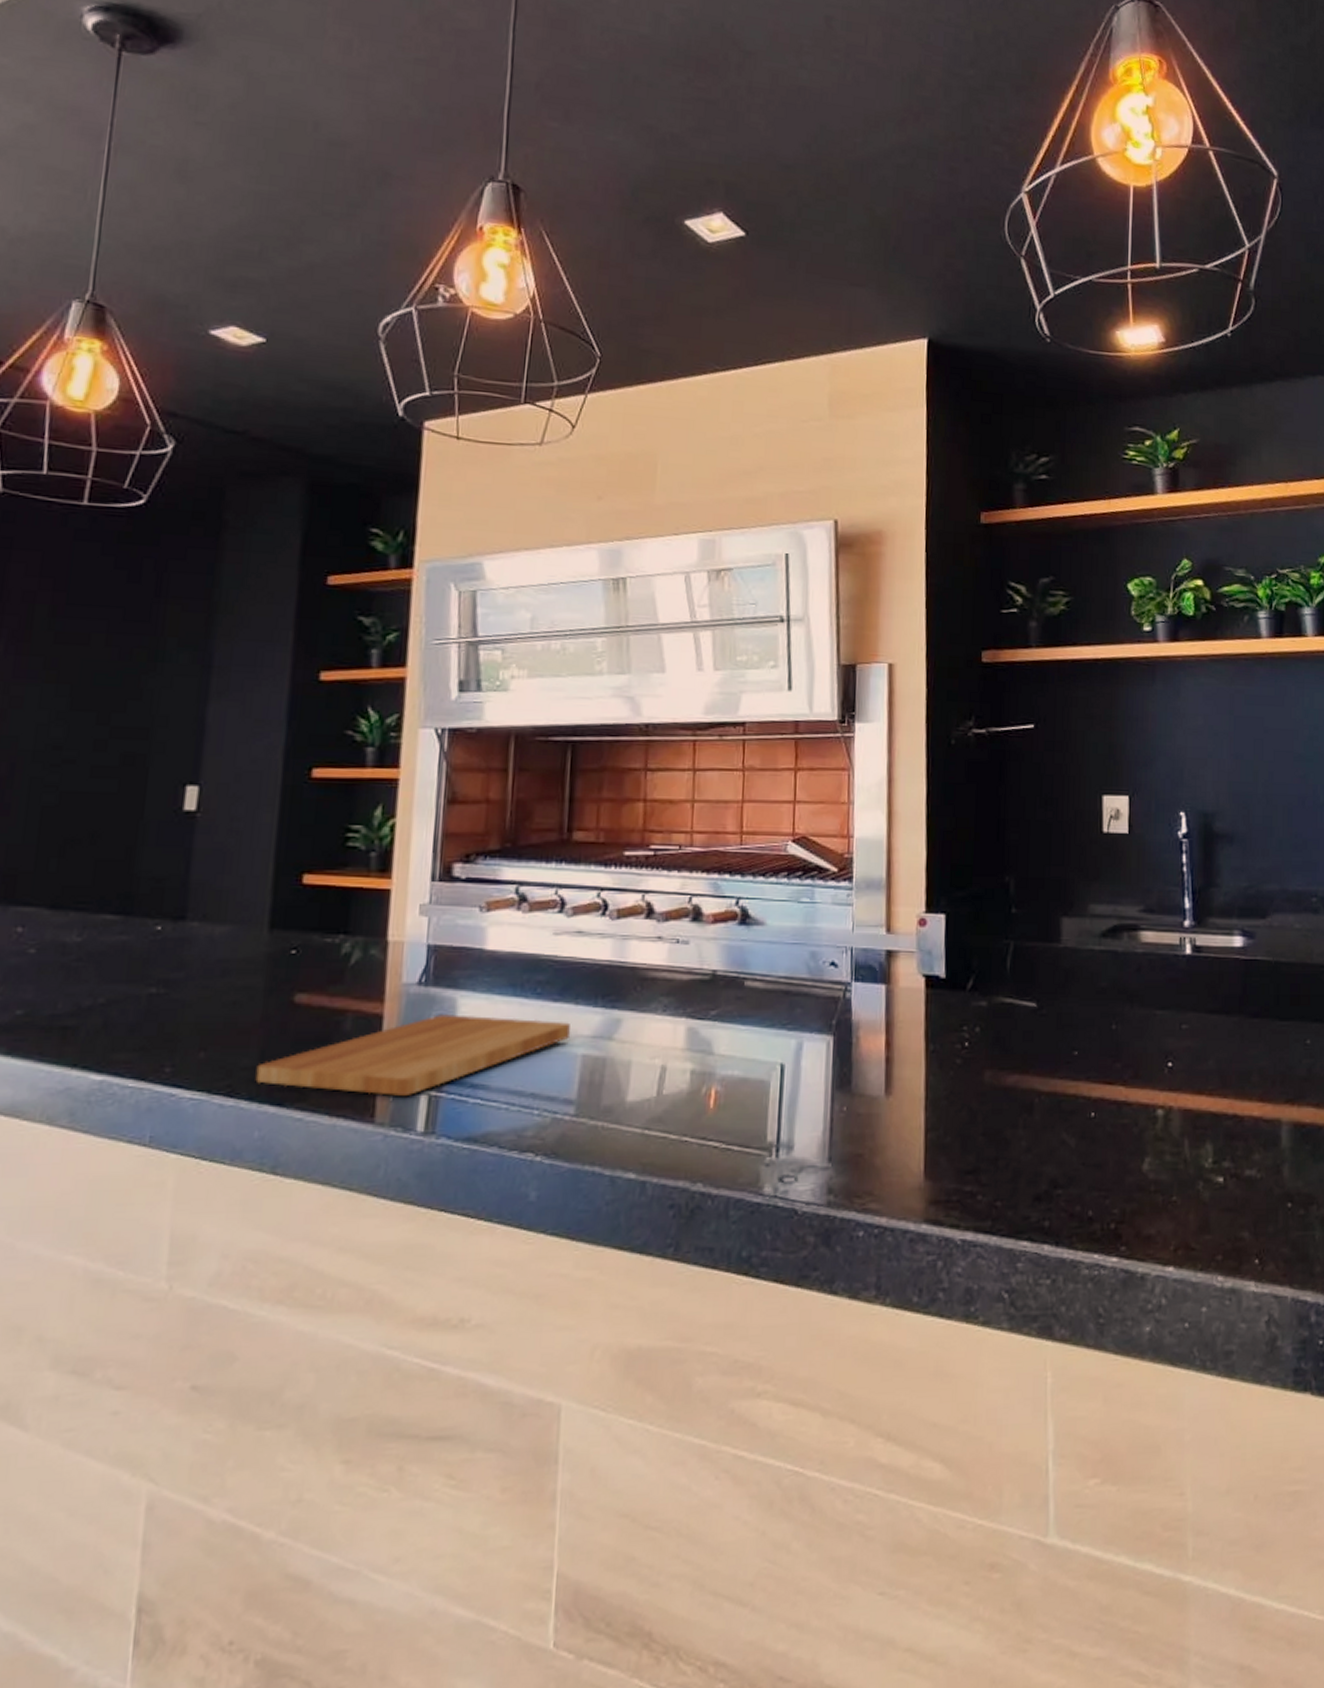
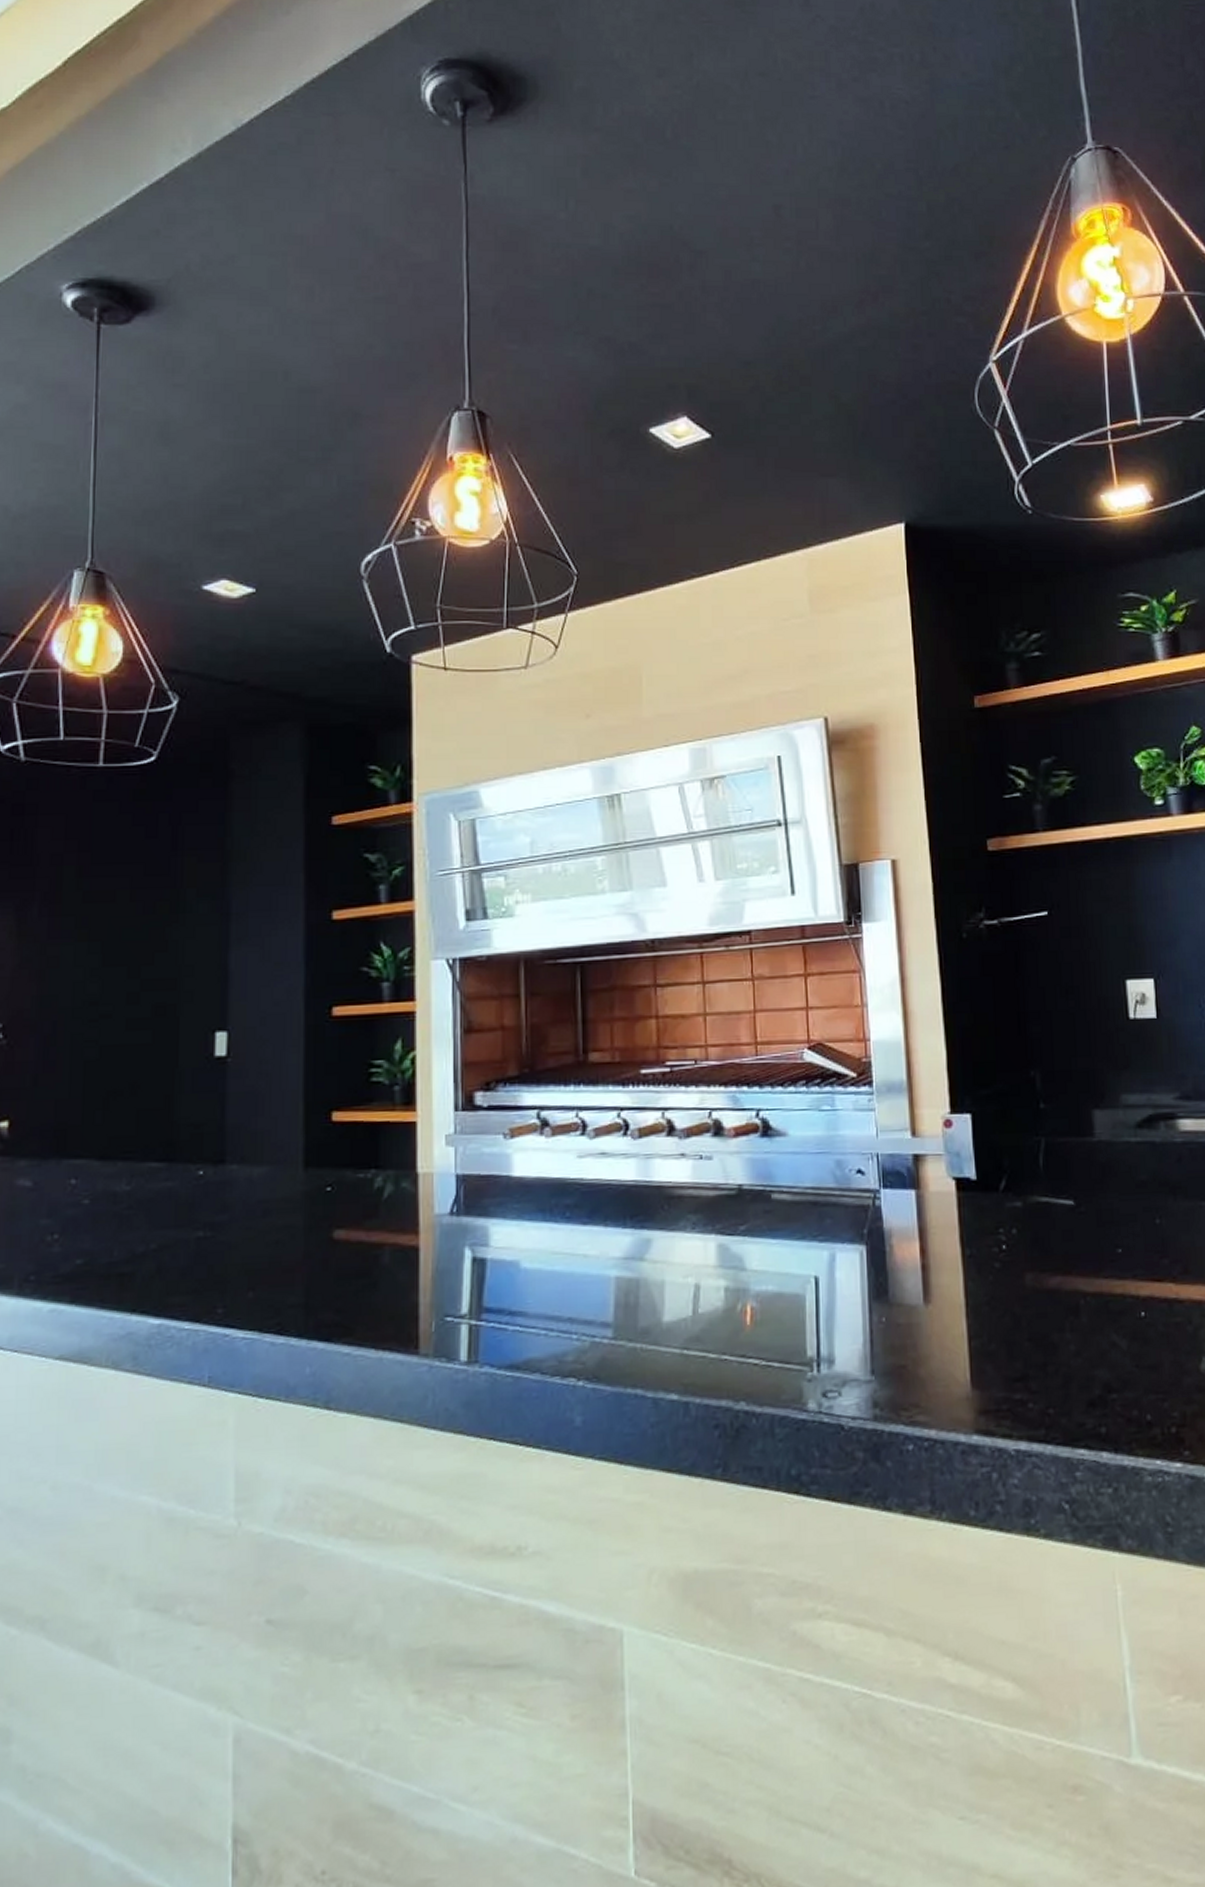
cutting board: present [255,1014,571,1096] -> none [303,1243,603,1327]

